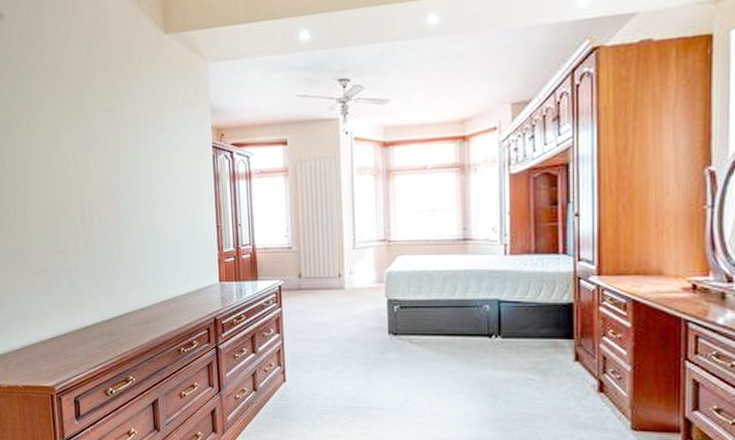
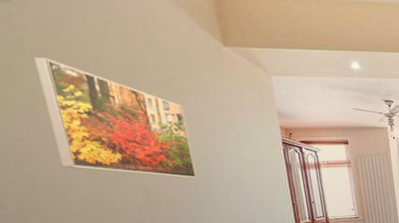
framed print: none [15,70,127,194] -> present [34,57,198,179]

